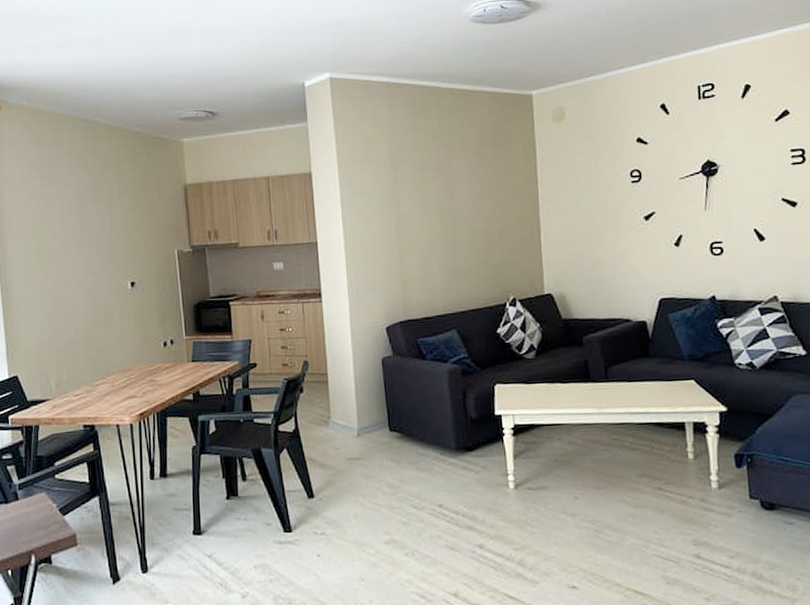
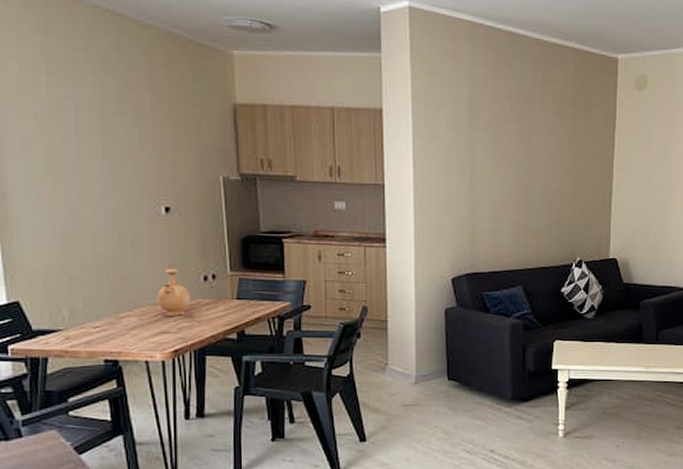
vase: none [126,332,154,382] -> present [157,263,191,317]

